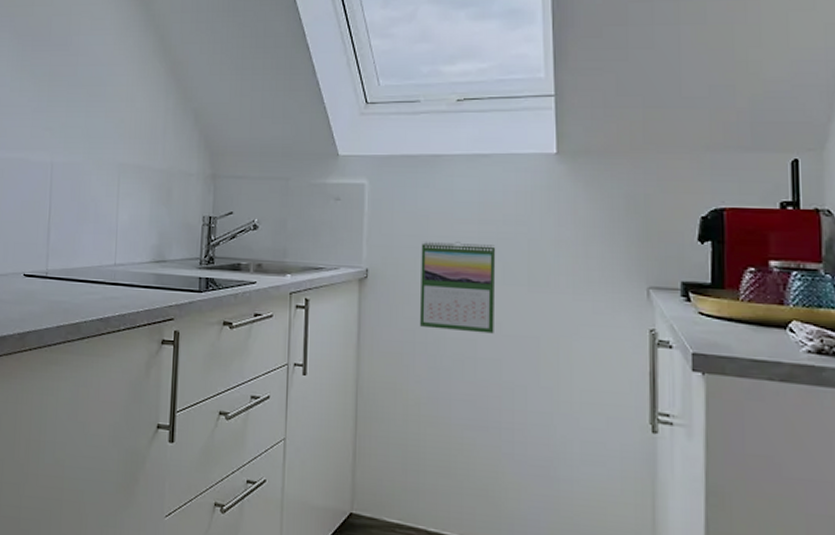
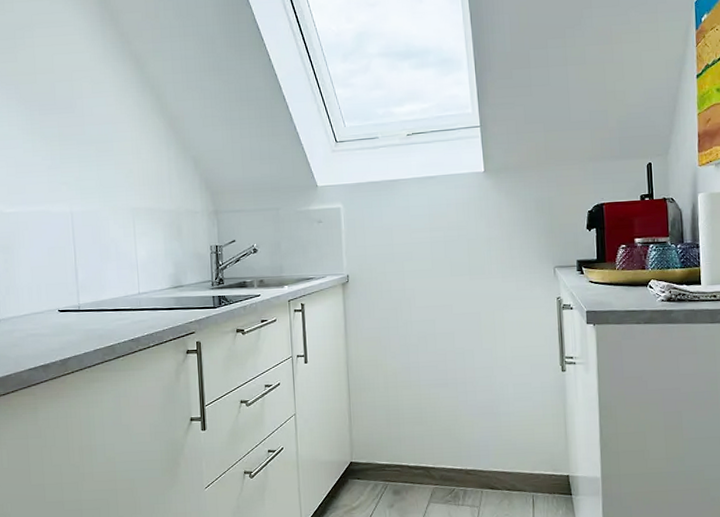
calendar: present [420,241,496,334] -> none [388,246,447,316]

